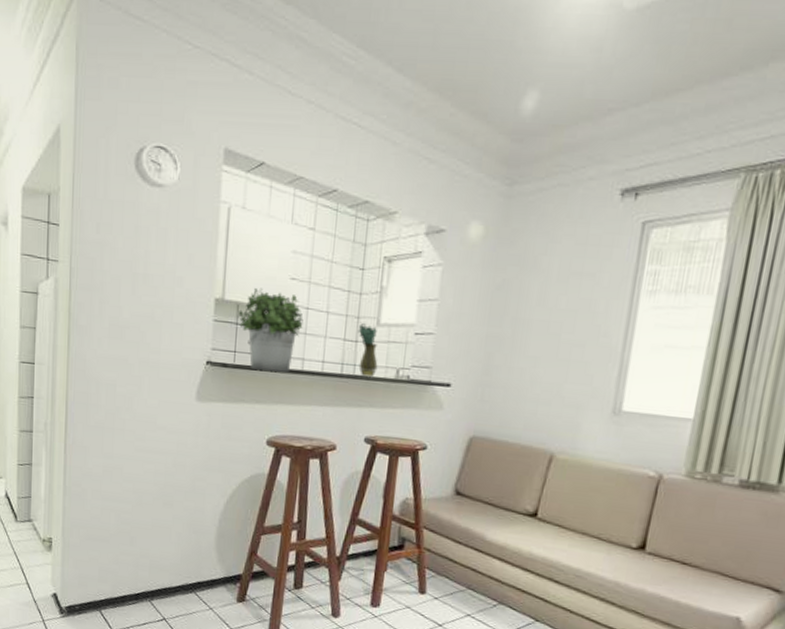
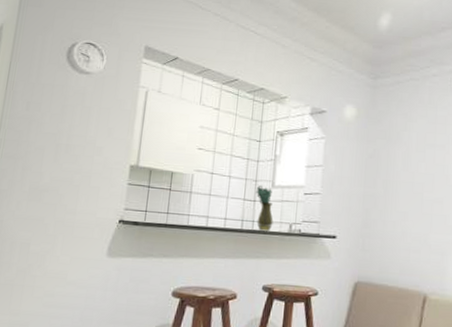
potted plant: present [238,287,304,373] -> none [150,156,209,229]

